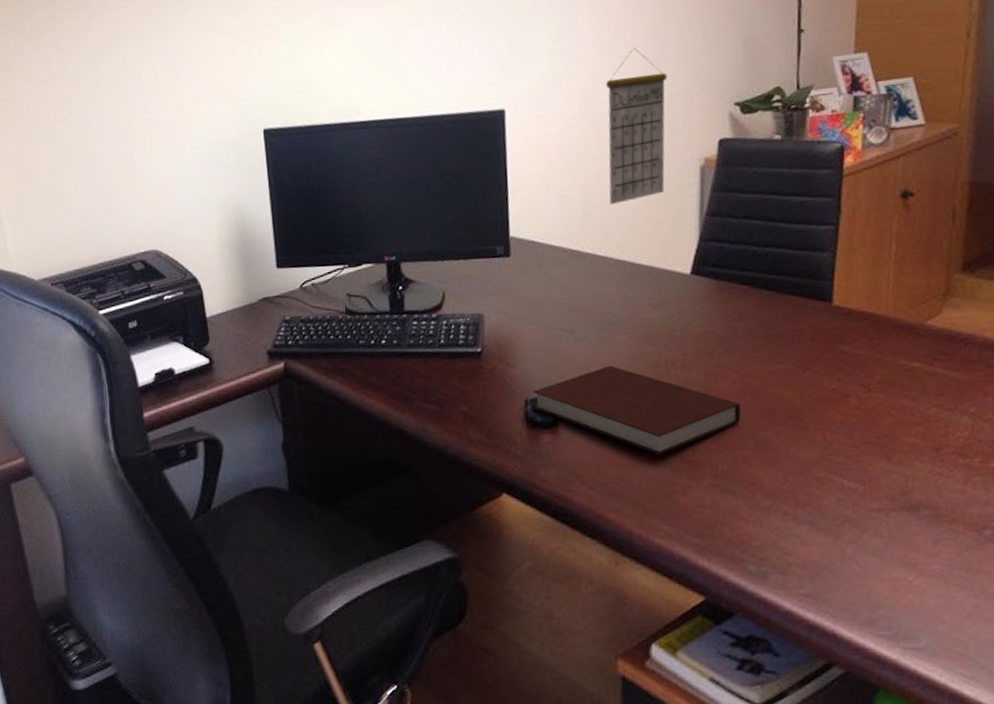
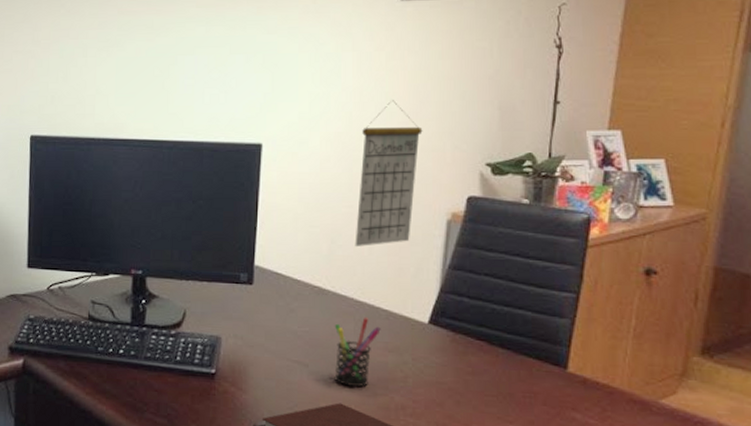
pen holder: none [596,276,644,347] -> present [334,318,381,387]

